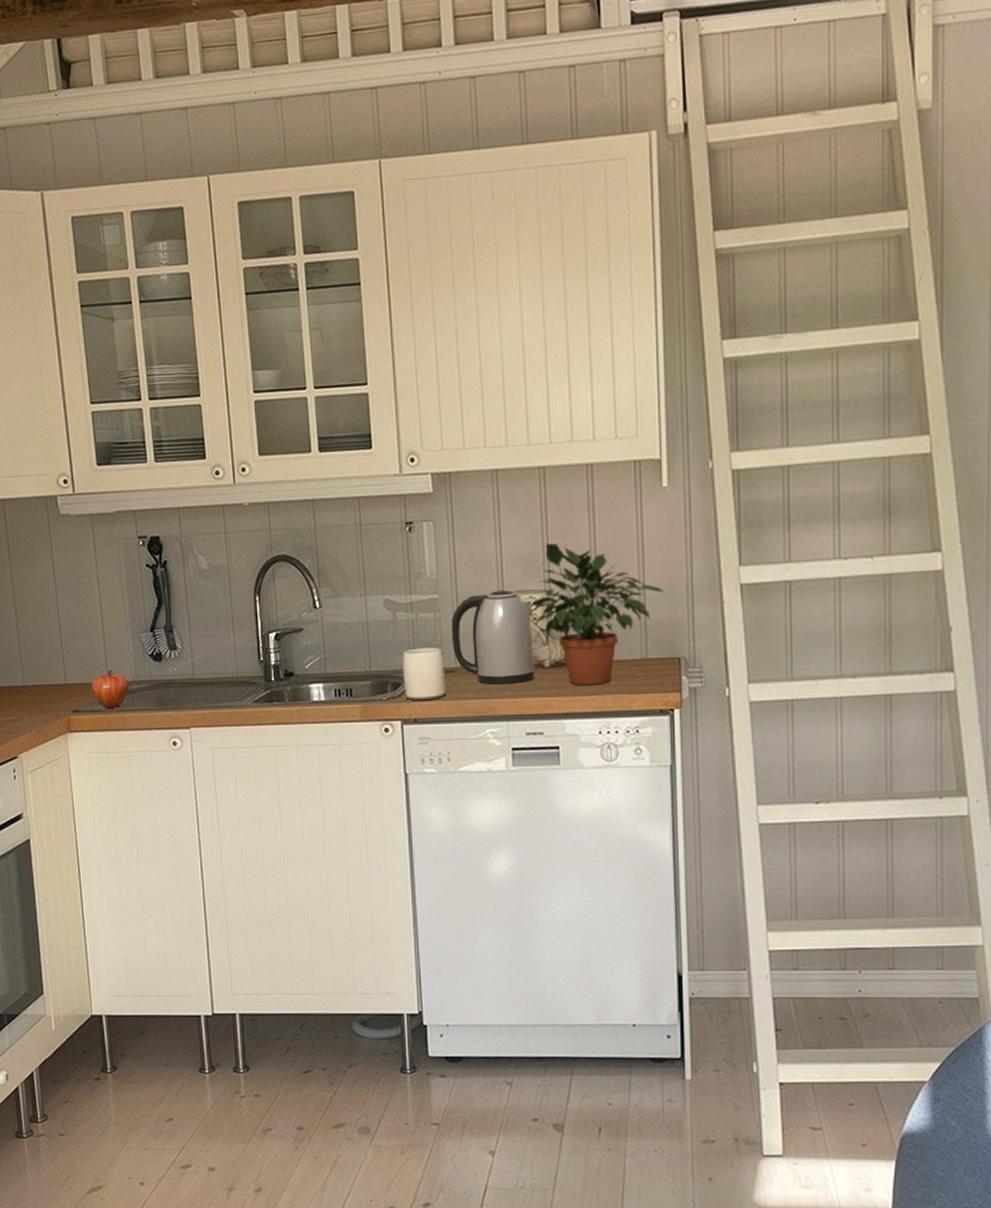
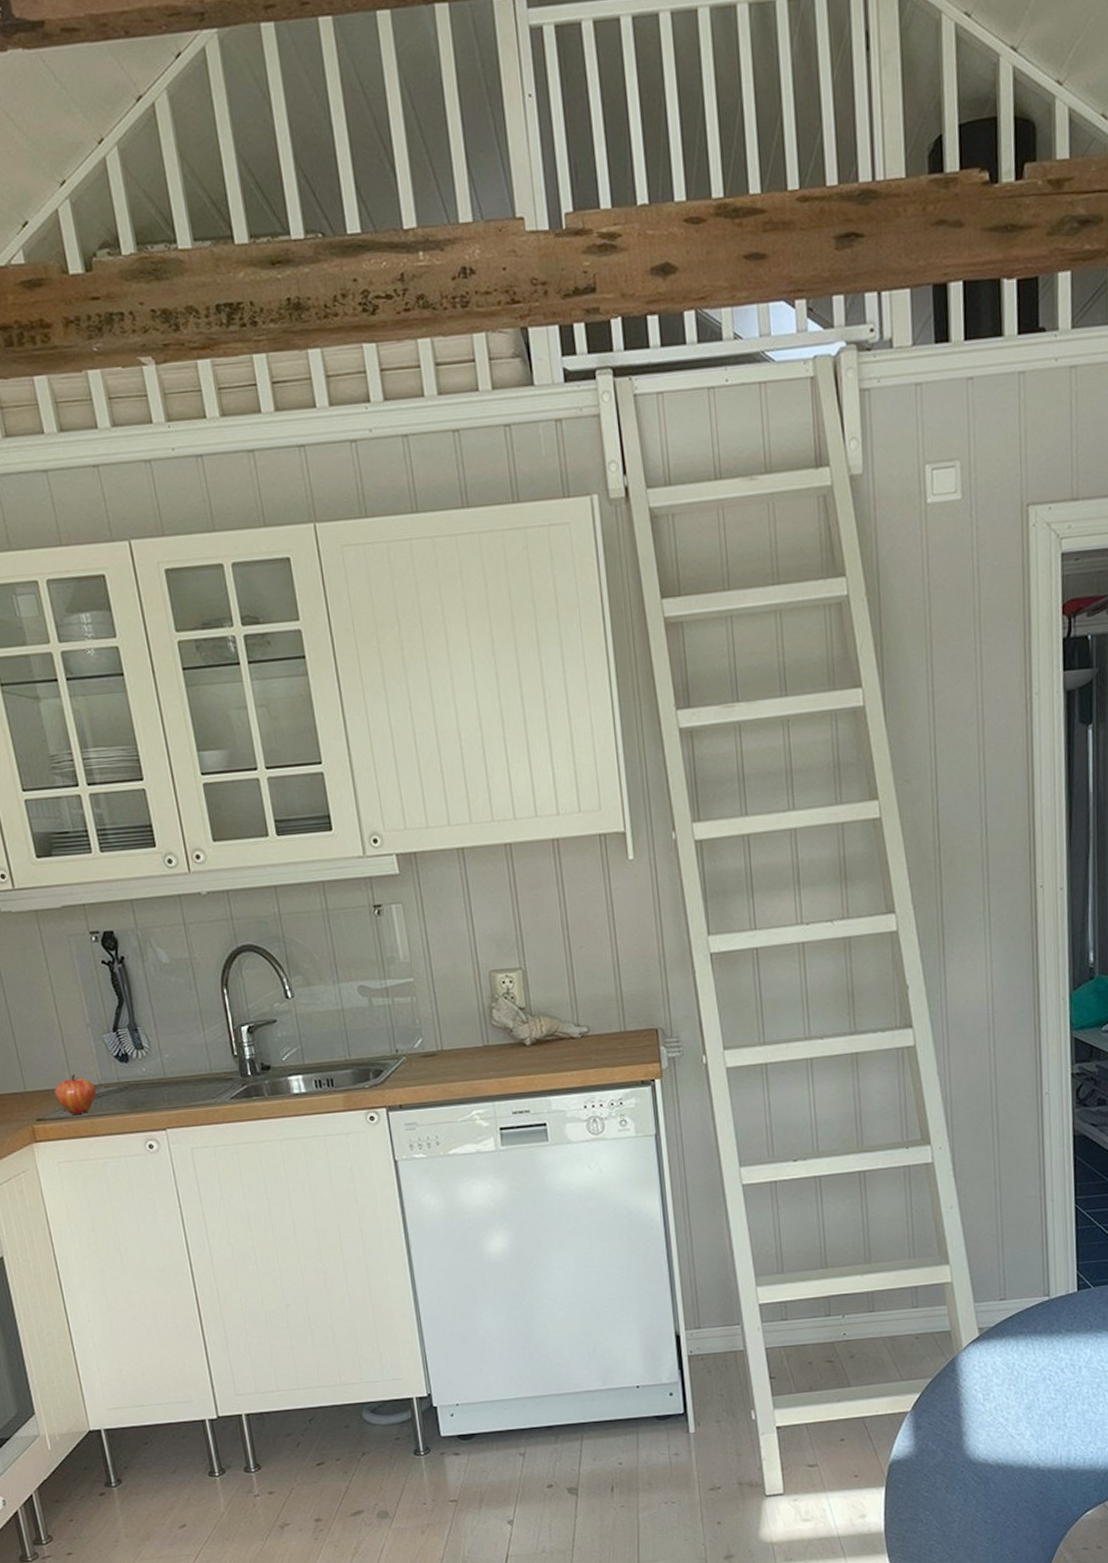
mug: present [402,647,446,701] -> none [382,1032,429,1087]
kettle: present [451,590,535,685] -> none [428,970,517,1067]
potted plant: present [524,543,666,686] -> none [501,920,639,1062]

